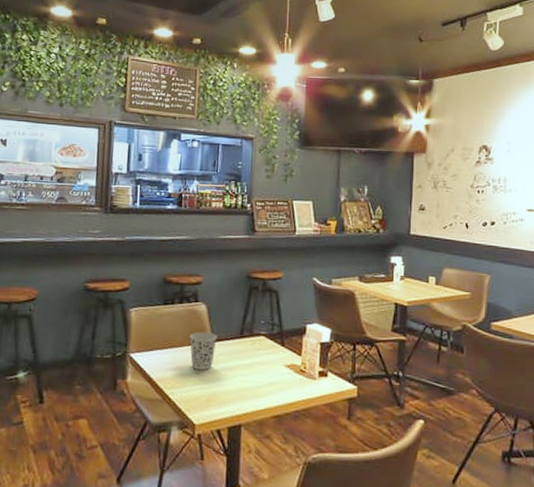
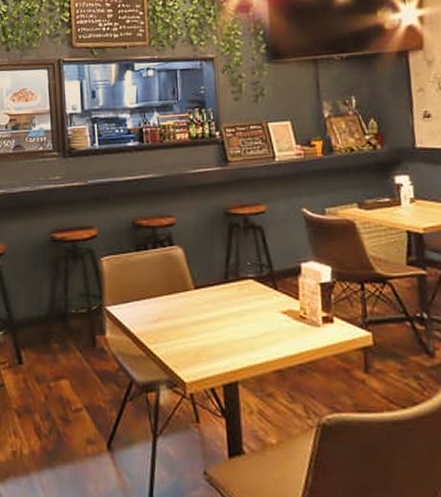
cup: present [189,331,217,370] -> none [168,278,199,321]

